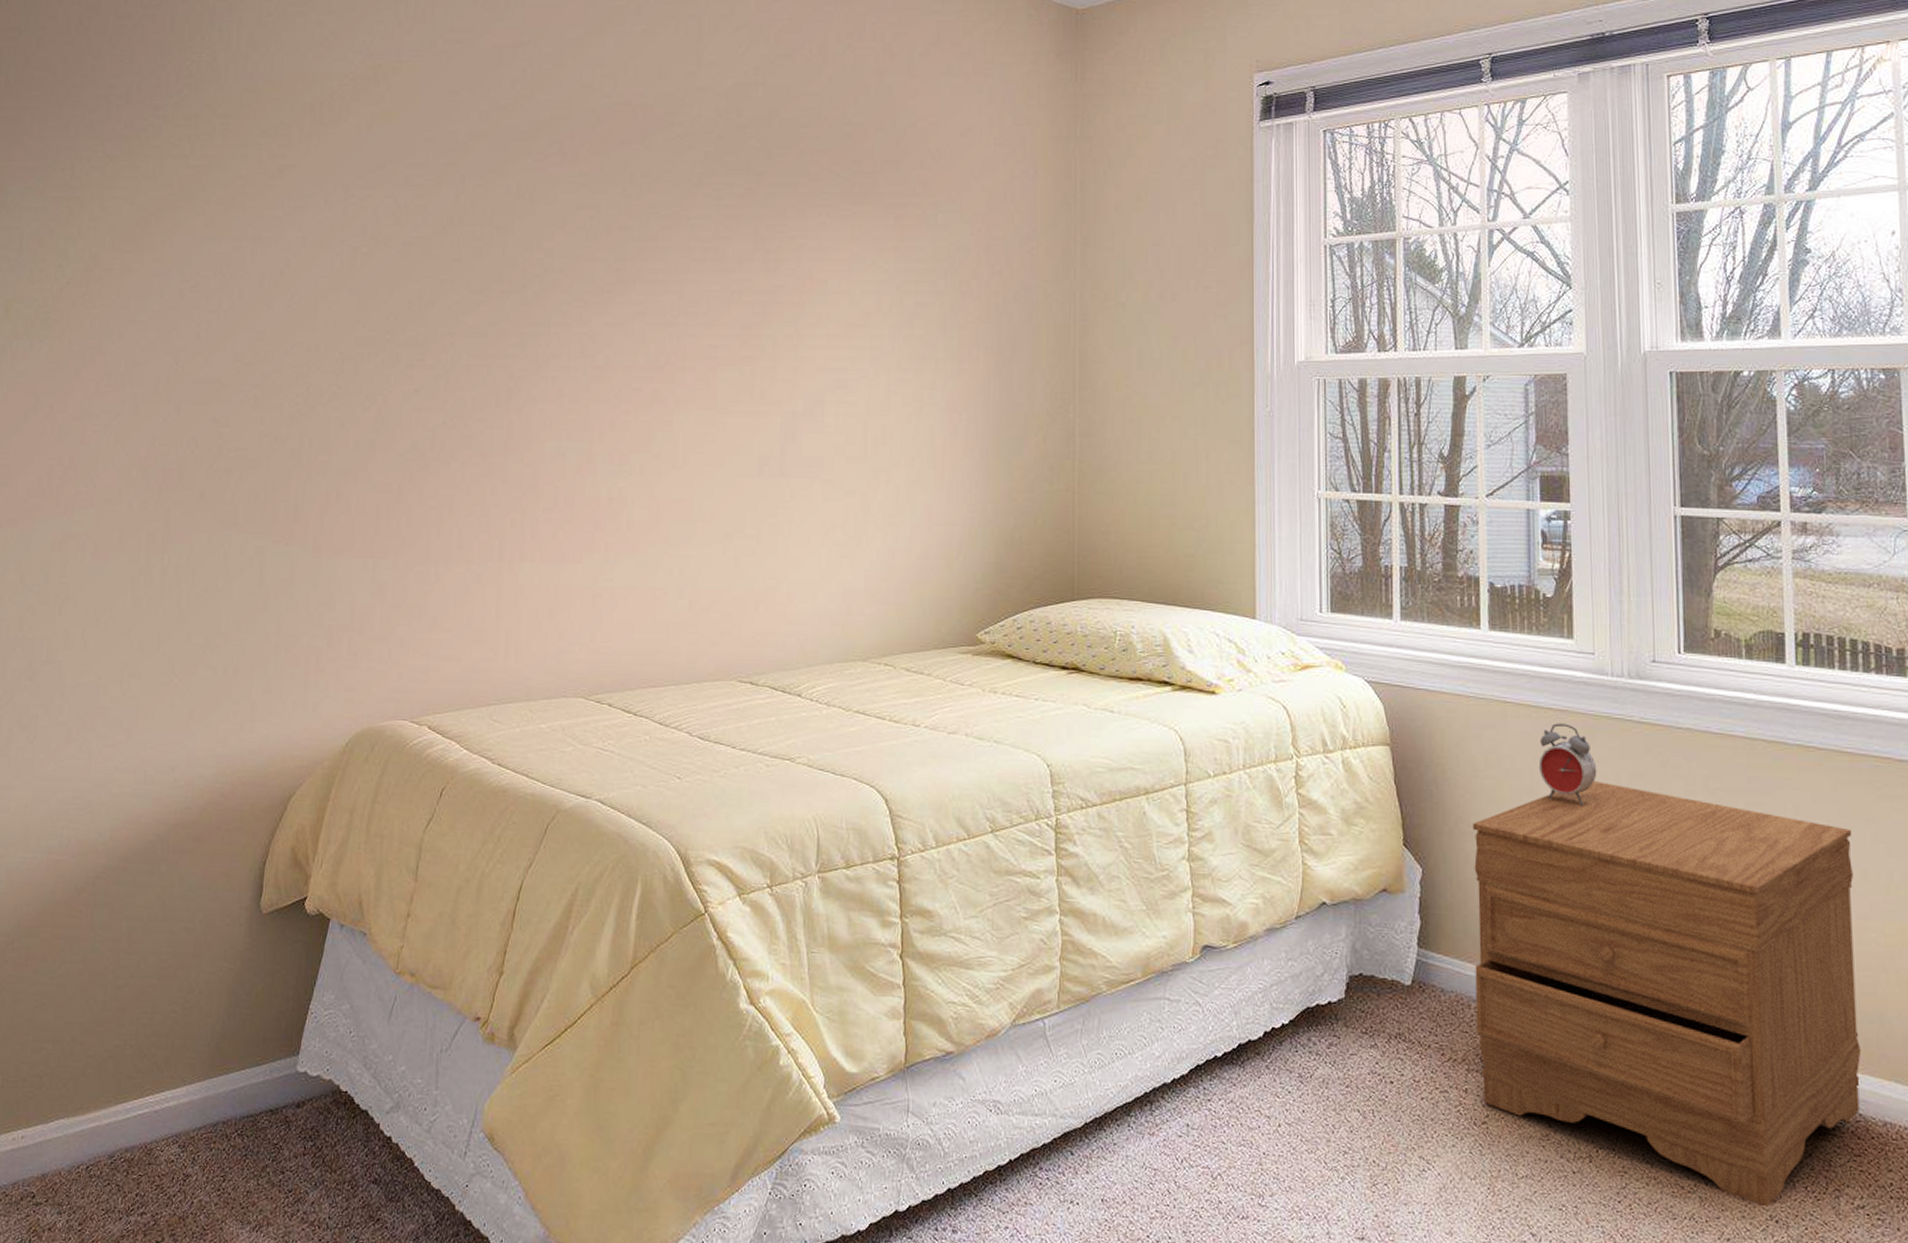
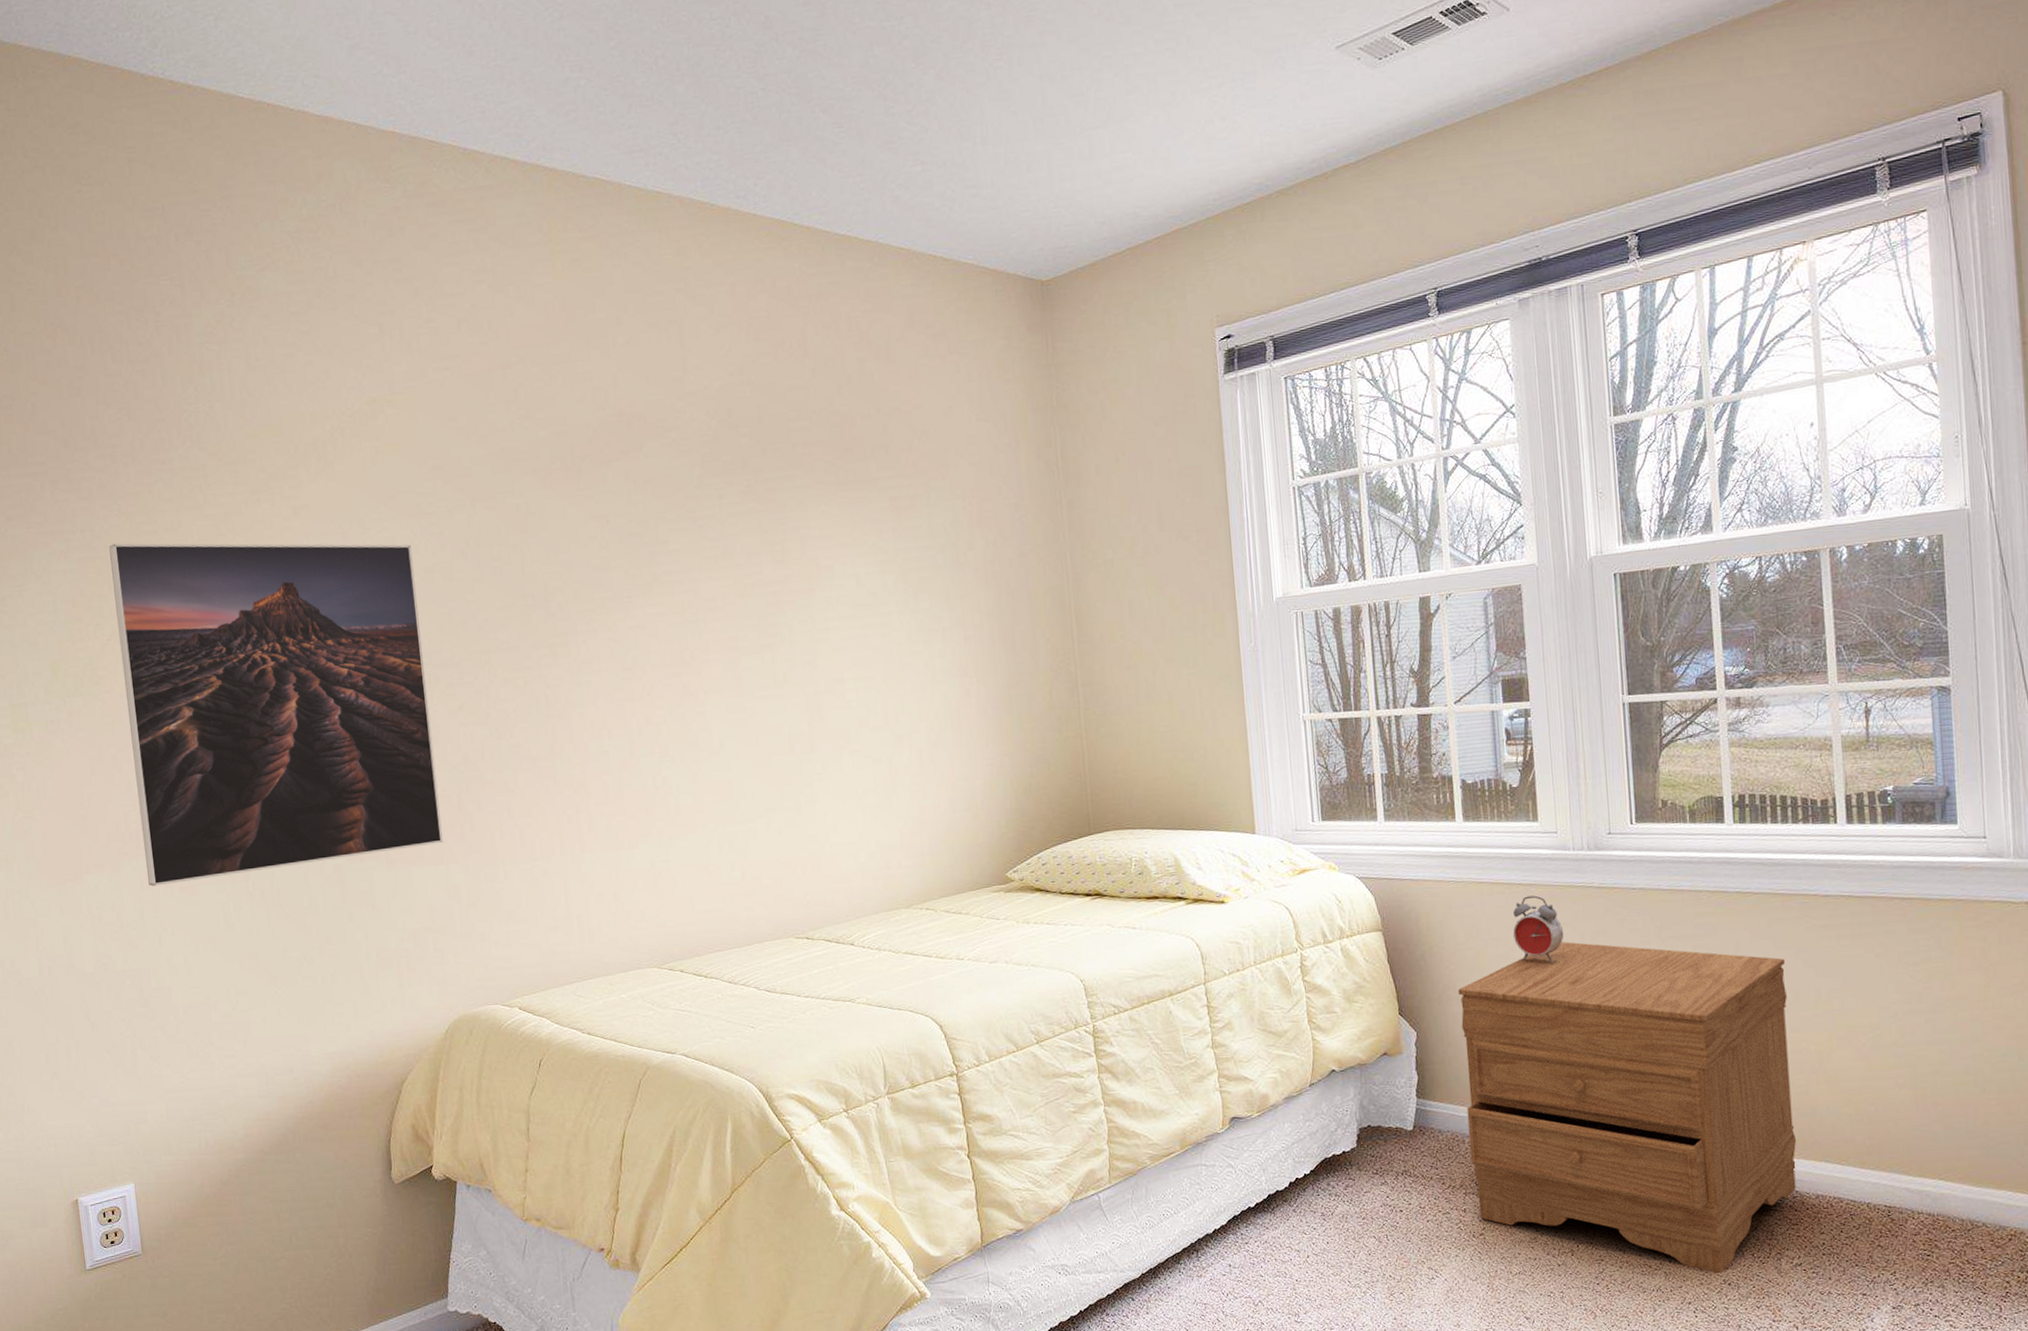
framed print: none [60,186,393,549] -> present [109,543,443,887]

